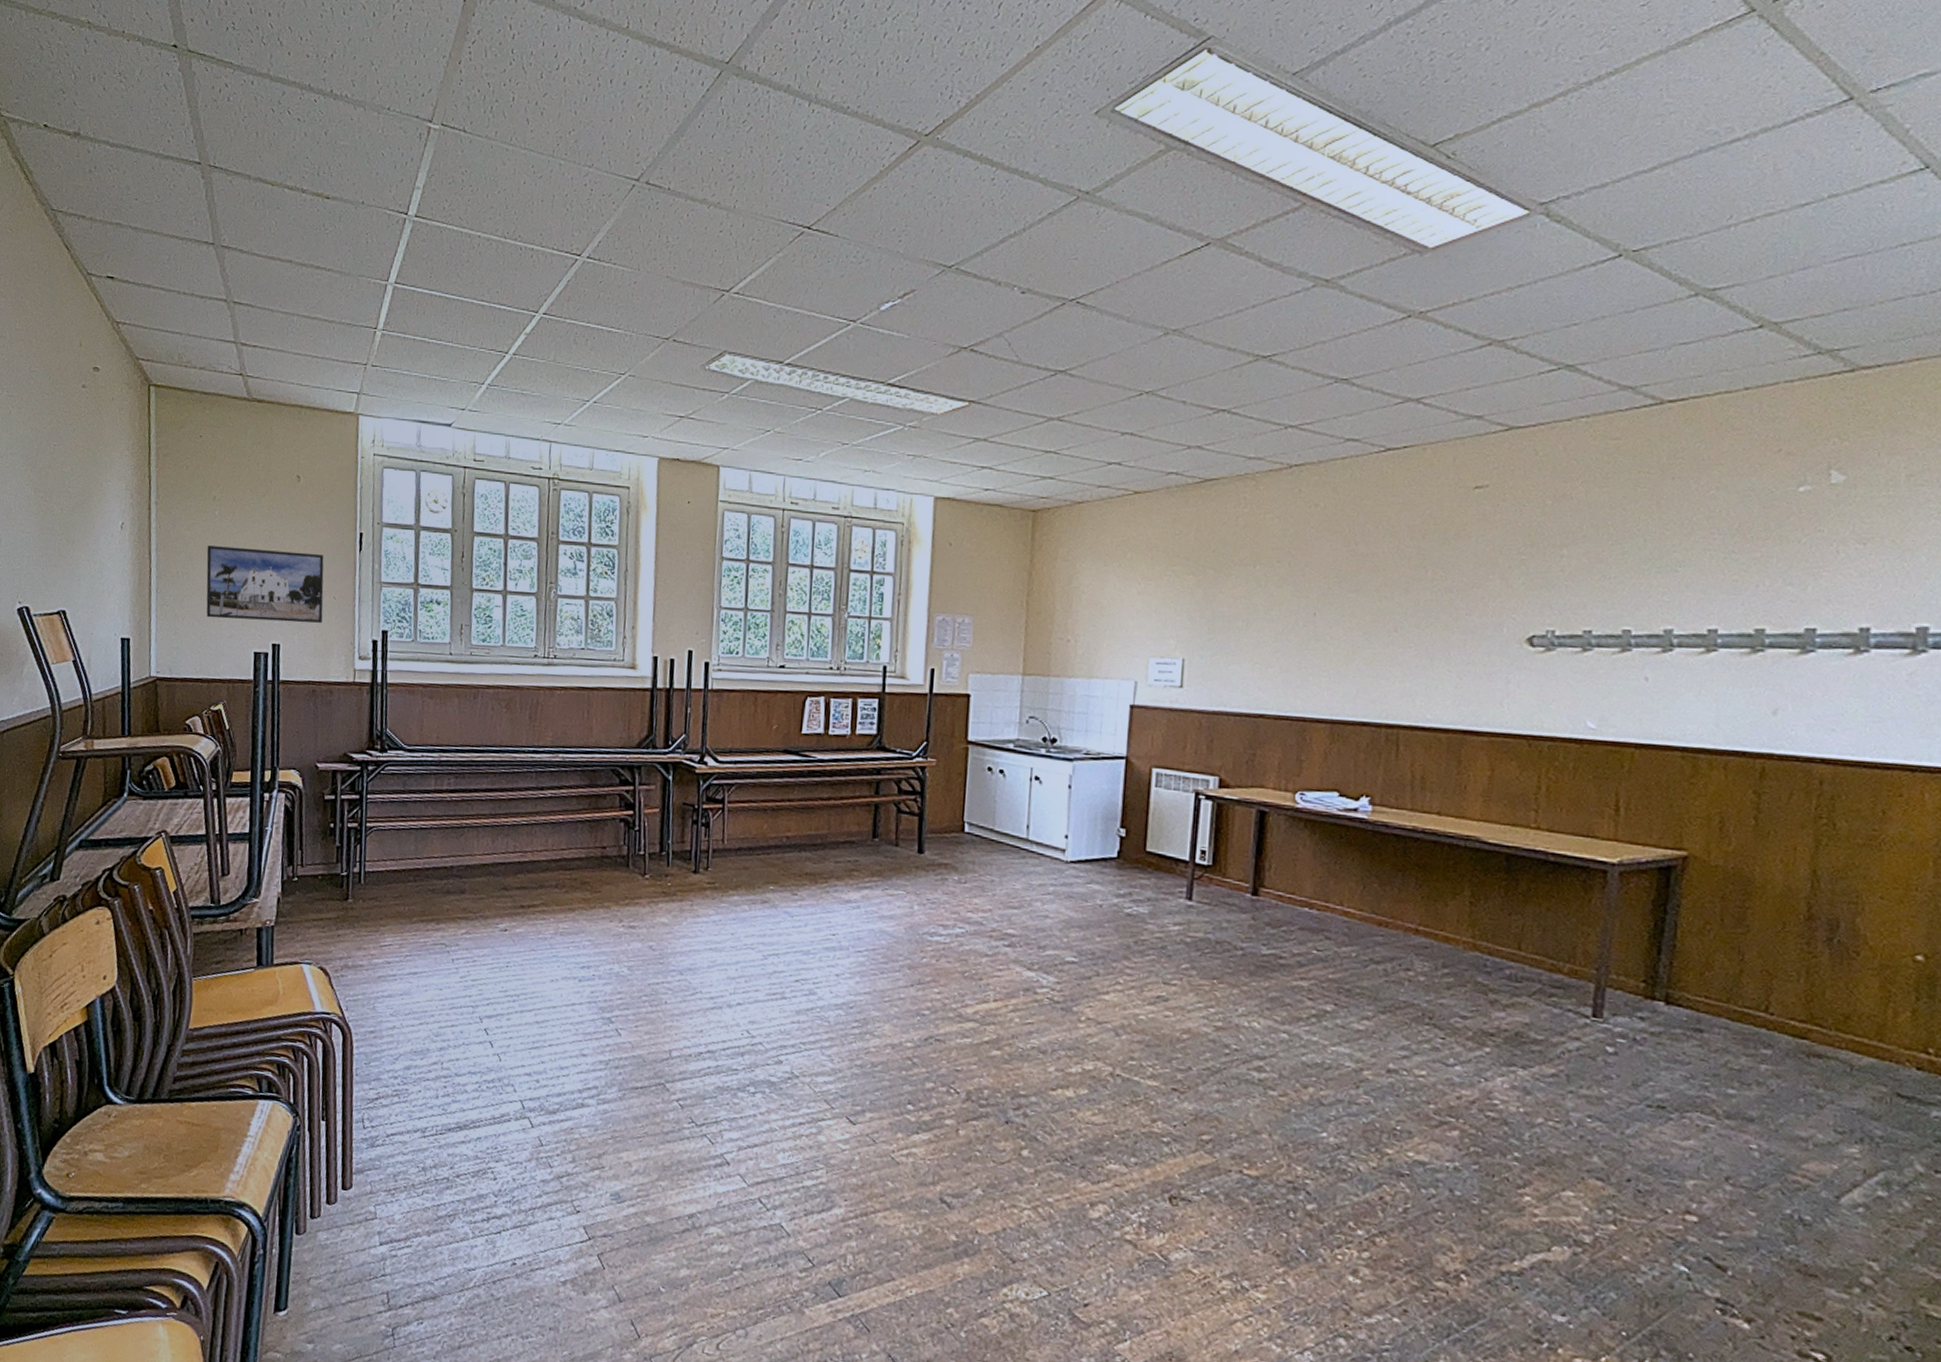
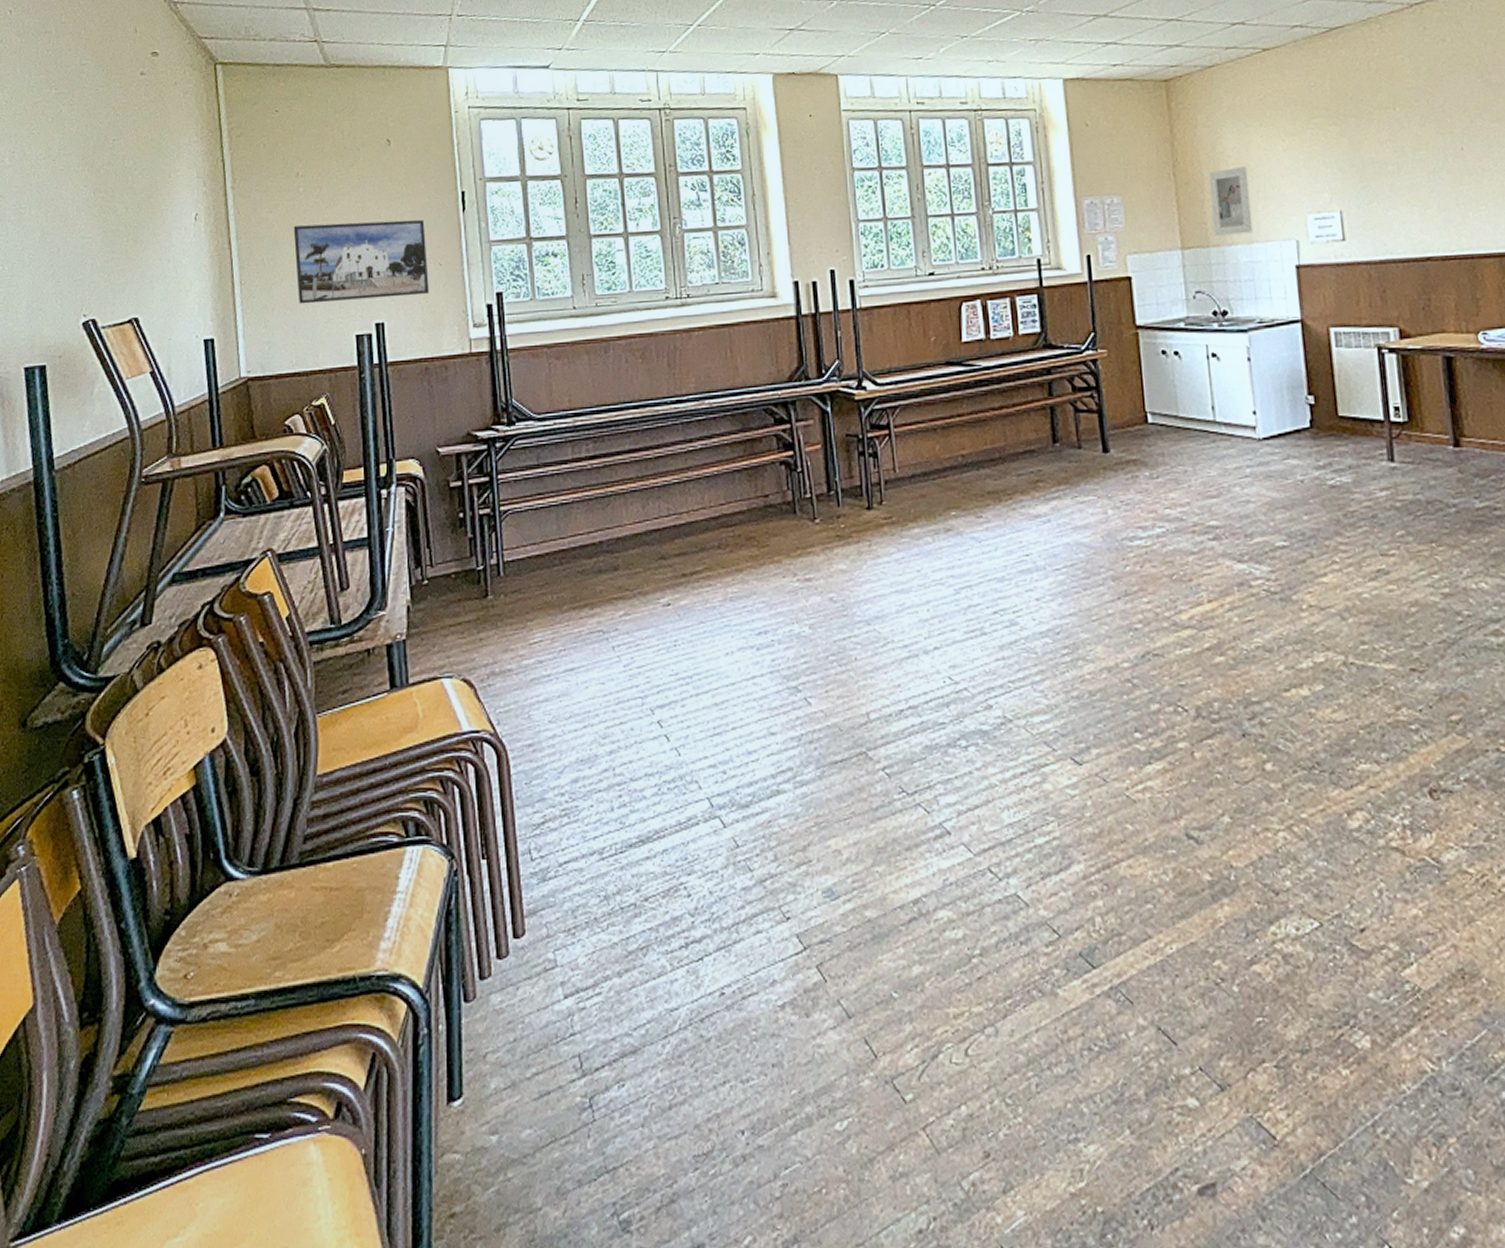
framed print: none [1056,603,1099,669] -> present [1208,166,1253,236]

